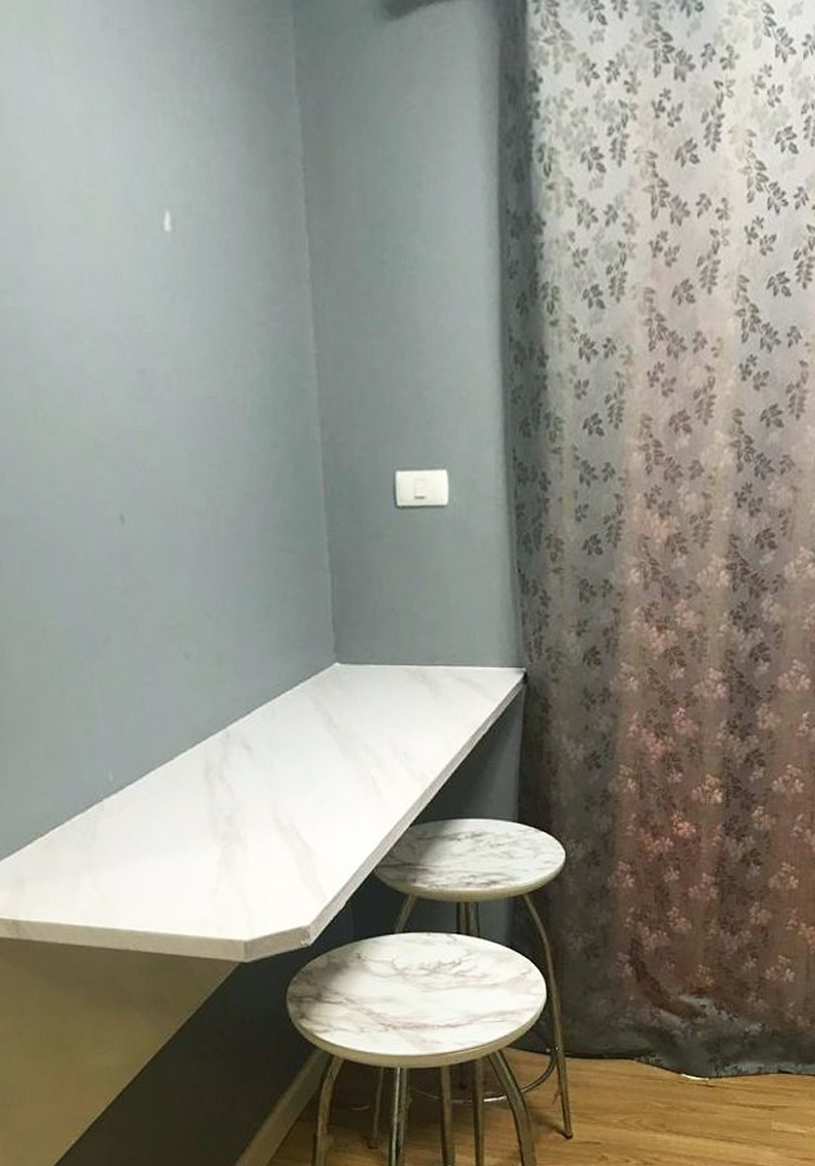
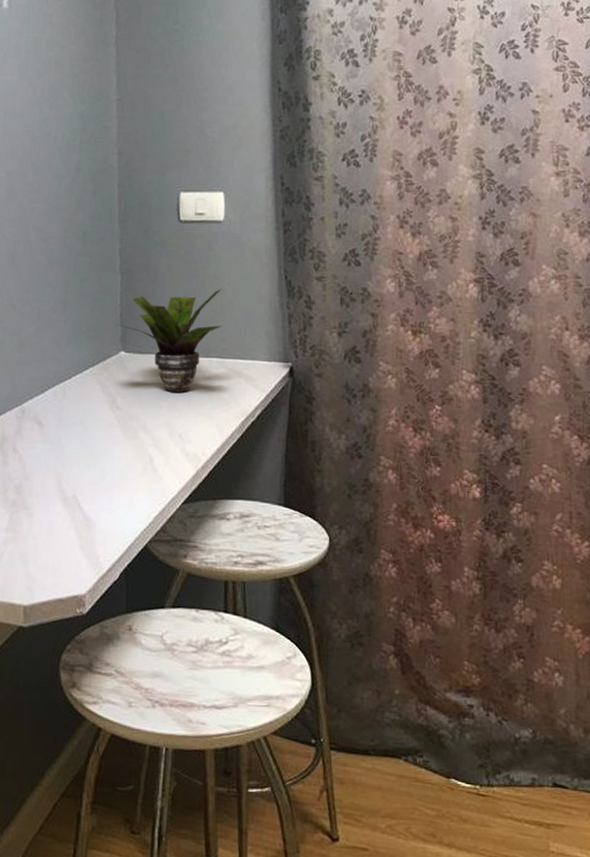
potted plant: none [327,587,448,706] -> present [115,289,222,392]

